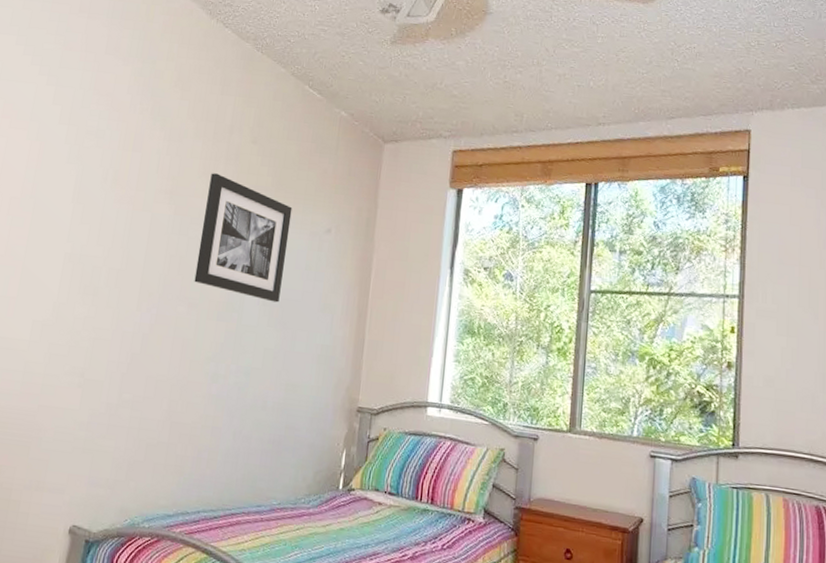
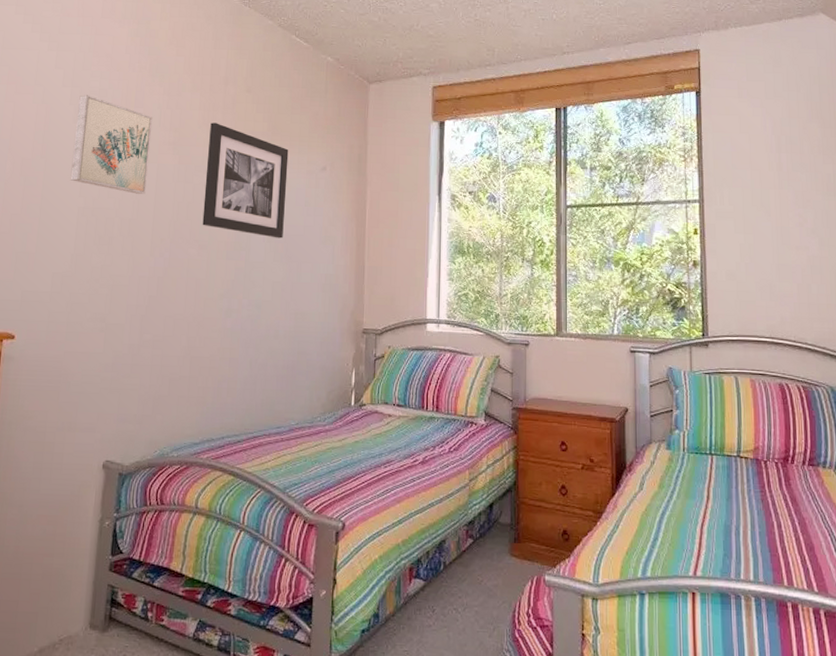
wall art: none [59,134,151,244] -> present [70,95,153,194]

